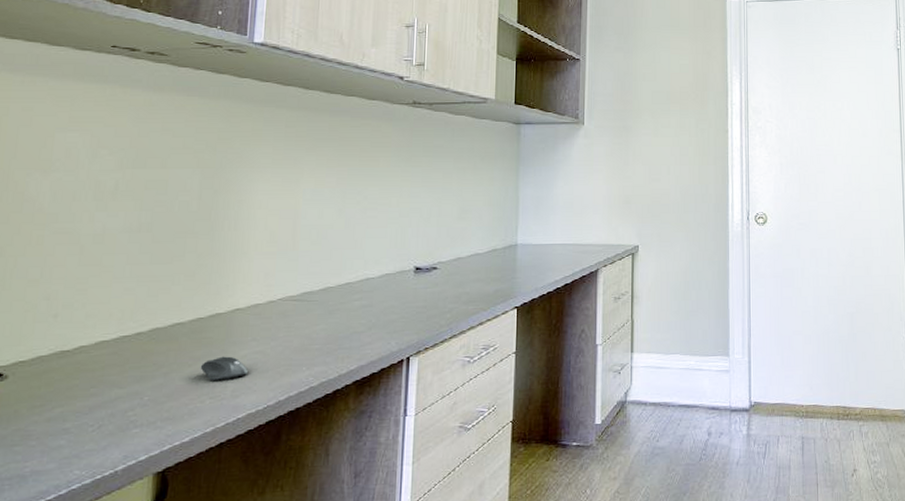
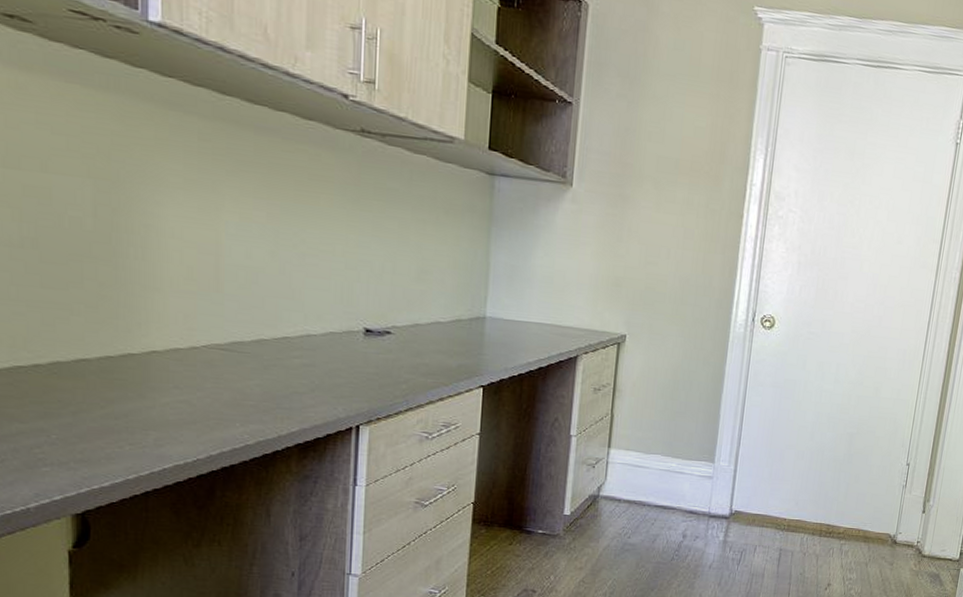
computer mouse: present [200,356,249,380] -> none [114,401,173,427]

